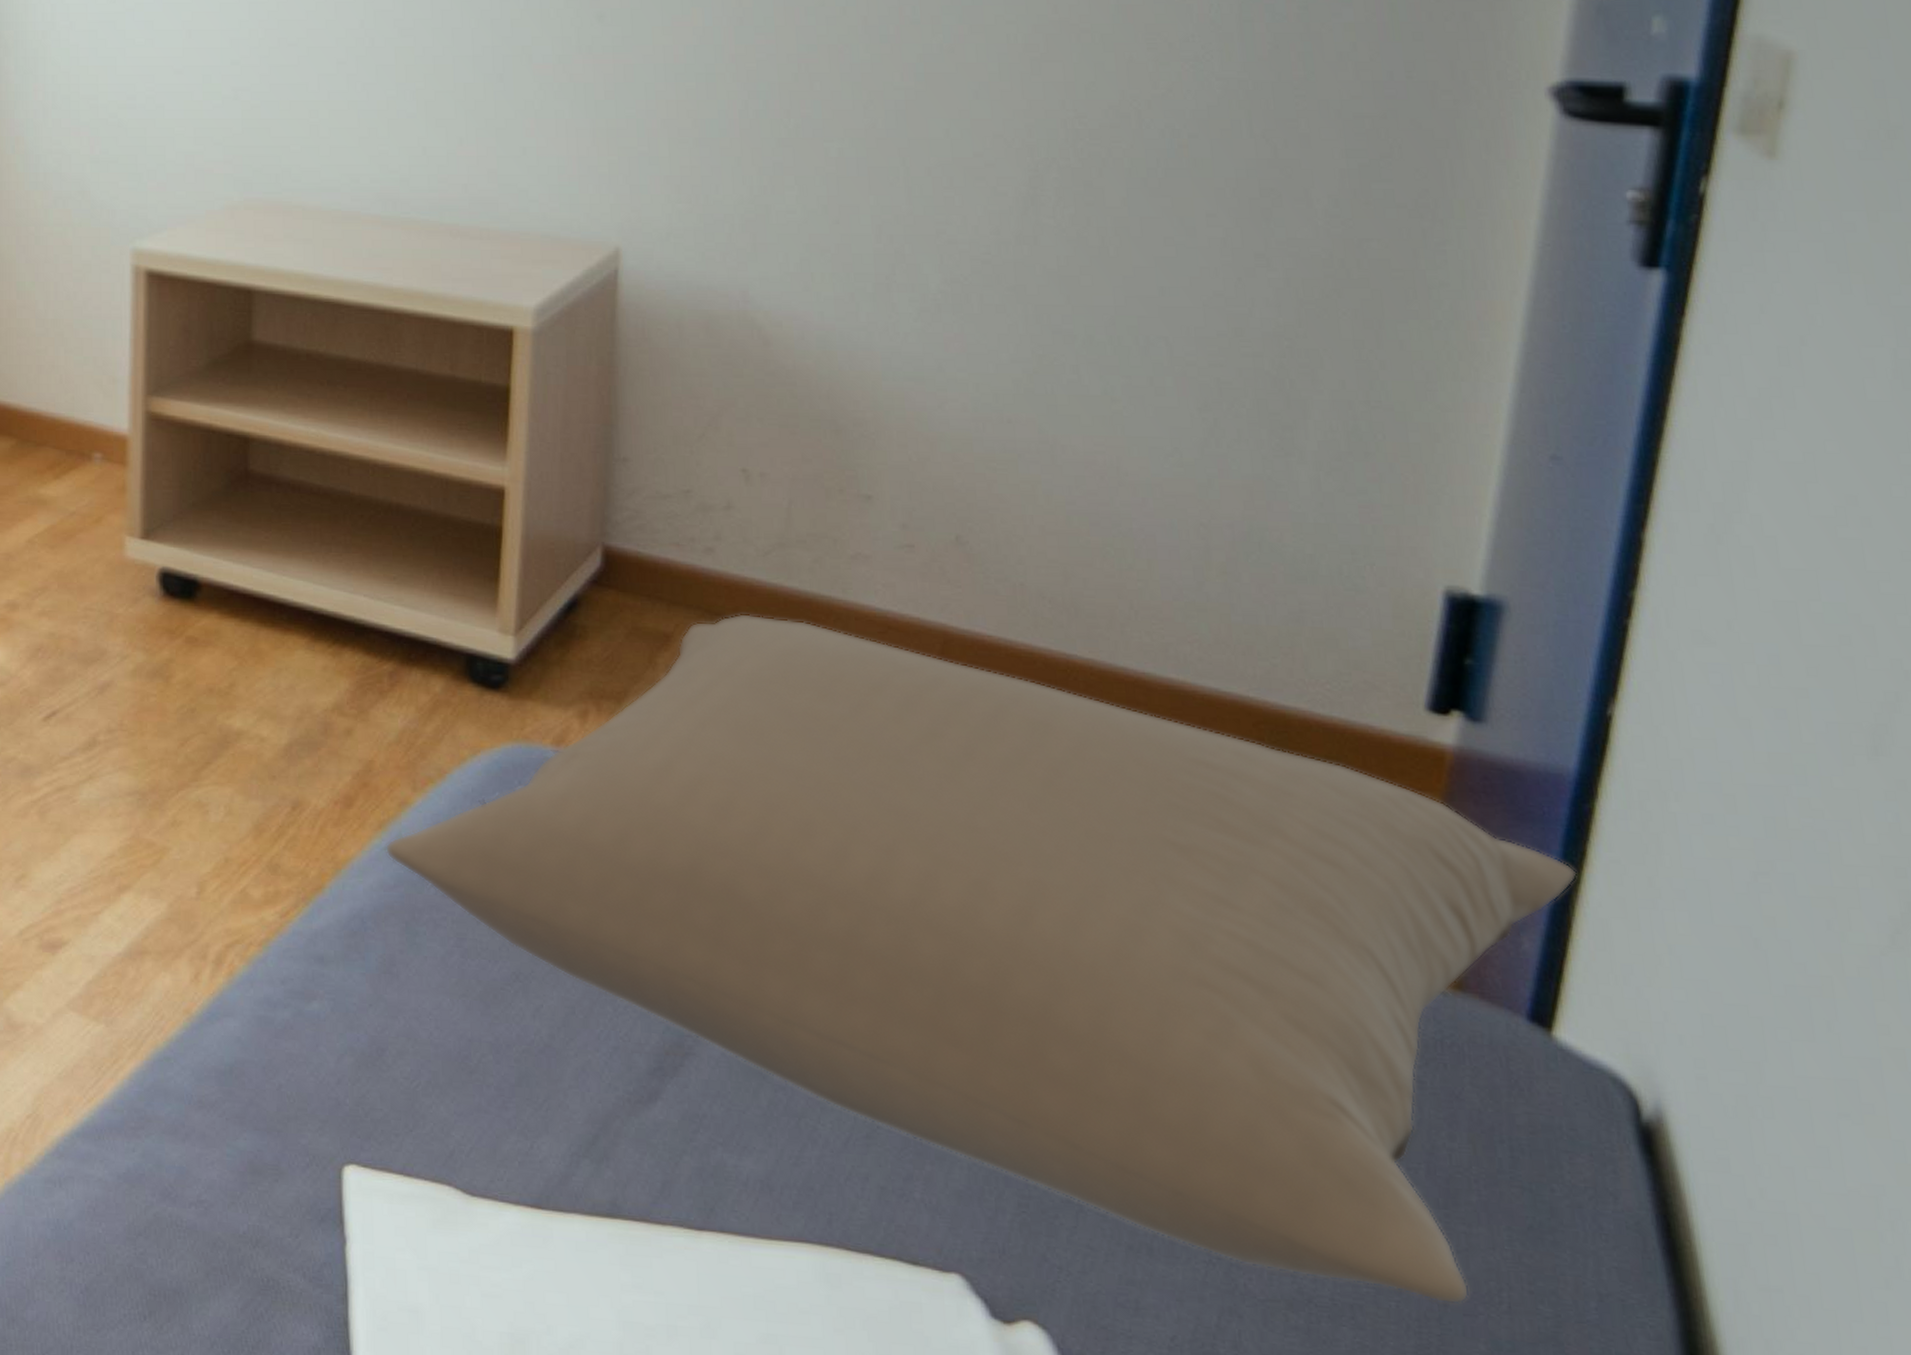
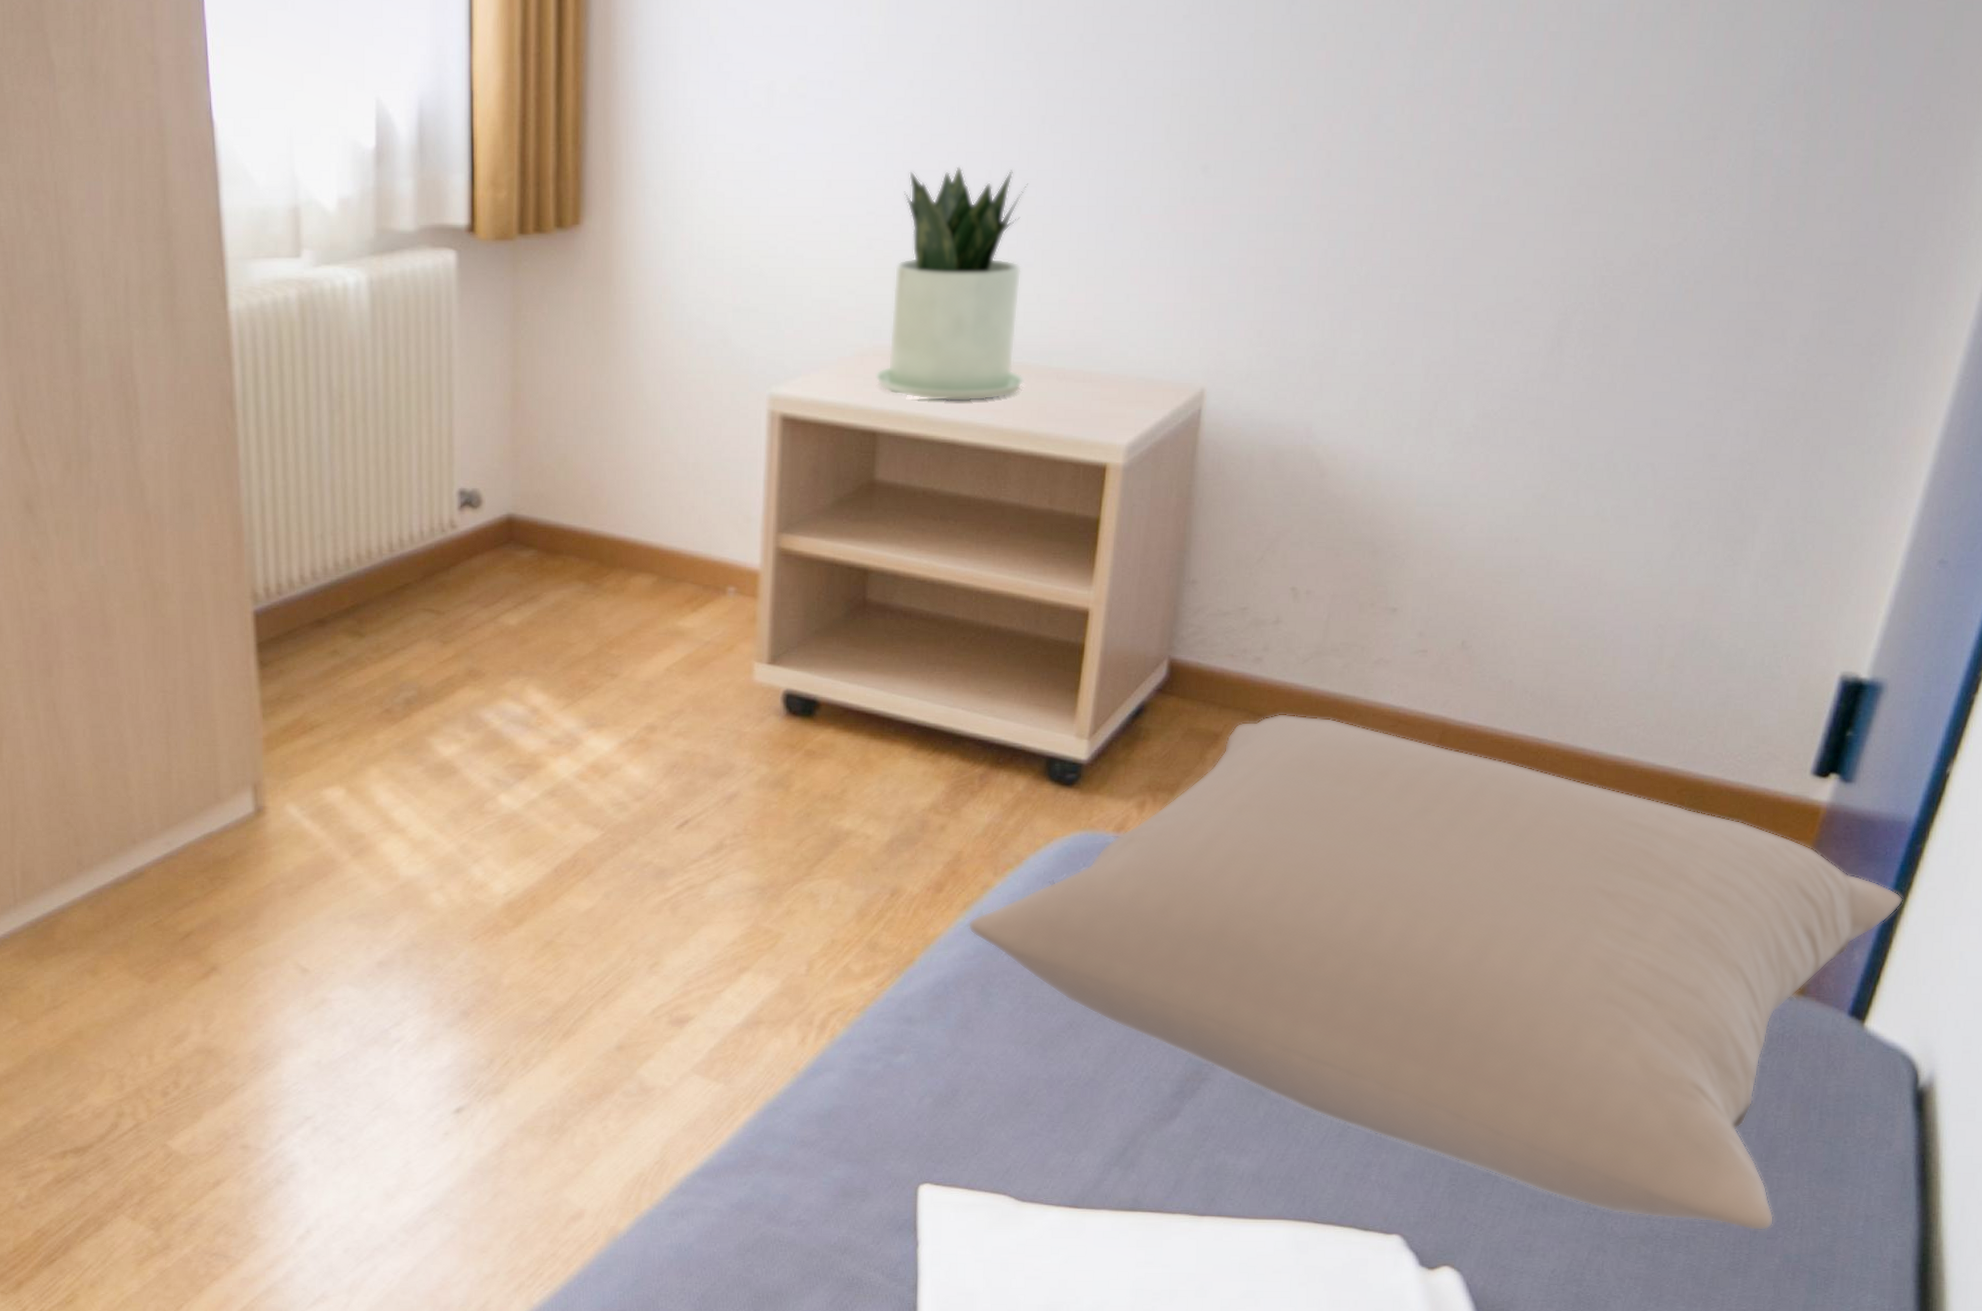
planter: none [247,16,415,259] -> present [874,166,1028,402]

